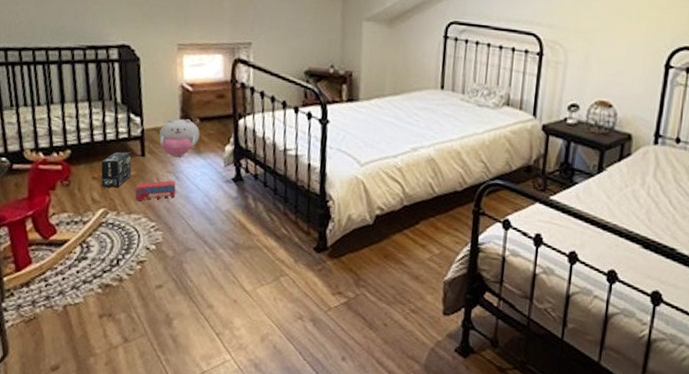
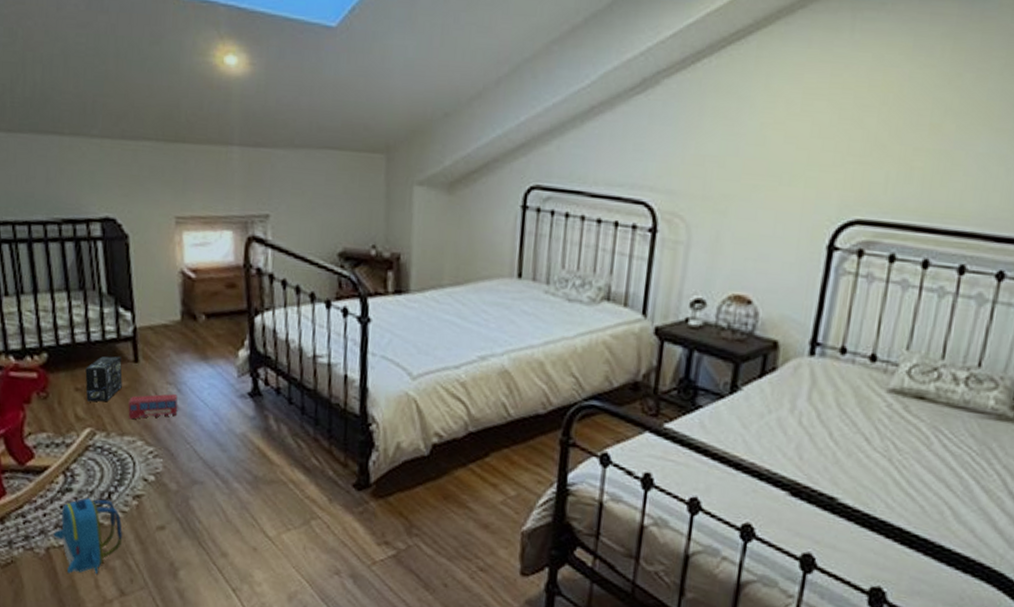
backpack: none [70,264,128,326] -> present [53,498,123,575]
plush toy: present [159,118,200,157] -> none [155,314,206,365]

